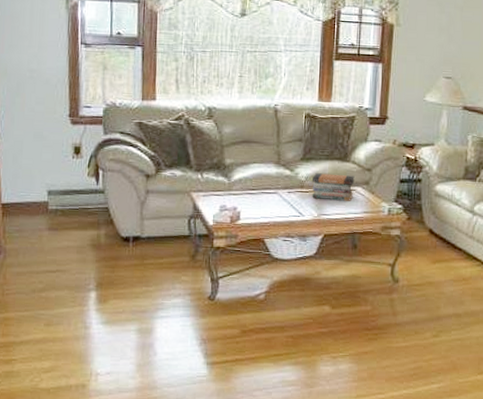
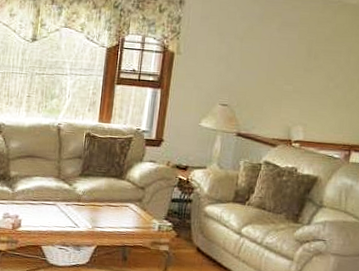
book stack: present [312,173,355,201] -> none [88,188,129,216]

